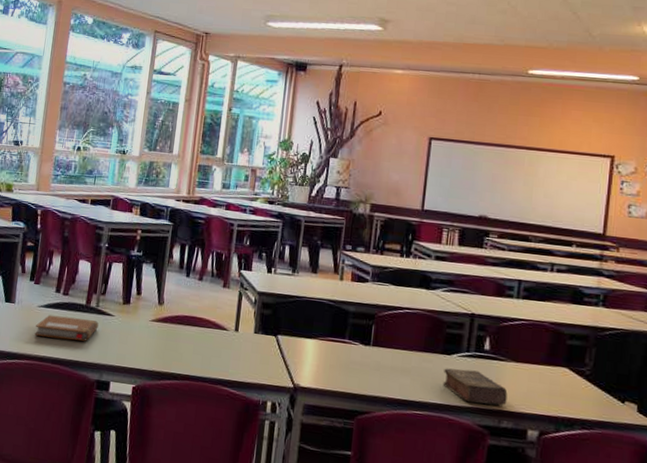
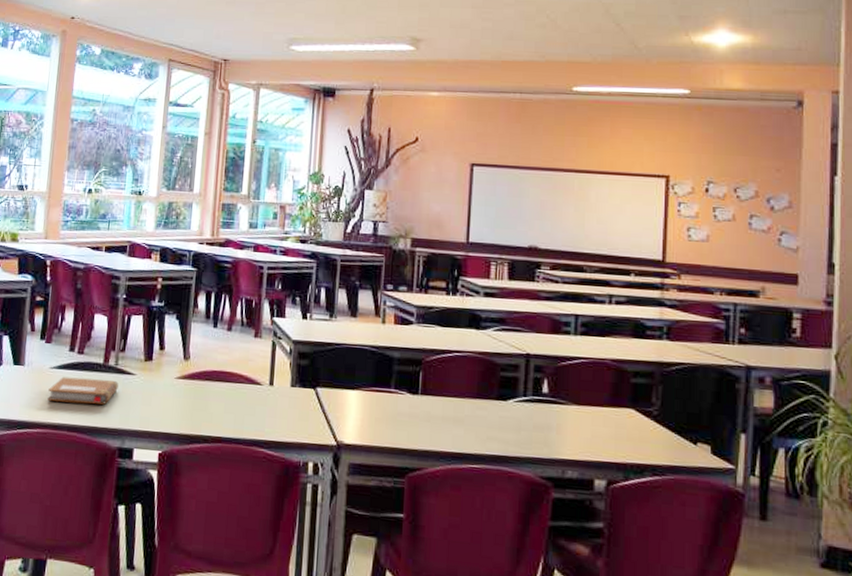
book: present [443,368,508,406] -> none [499,415,570,454]

